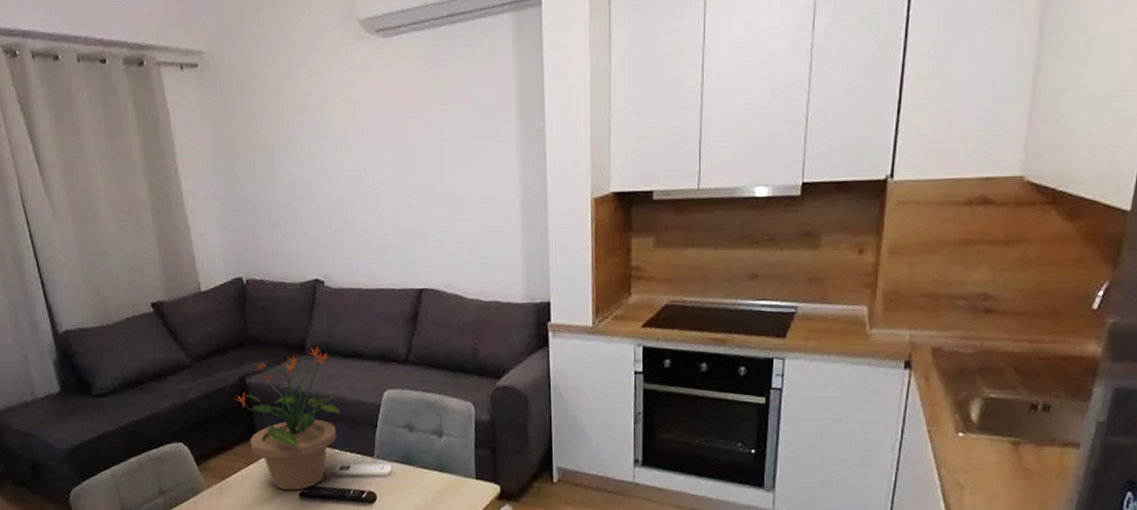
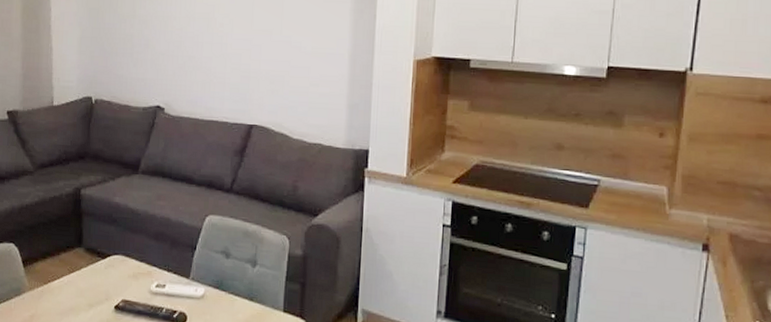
potted plant: present [234,346,342,491] -> none [68,167,165,303]

